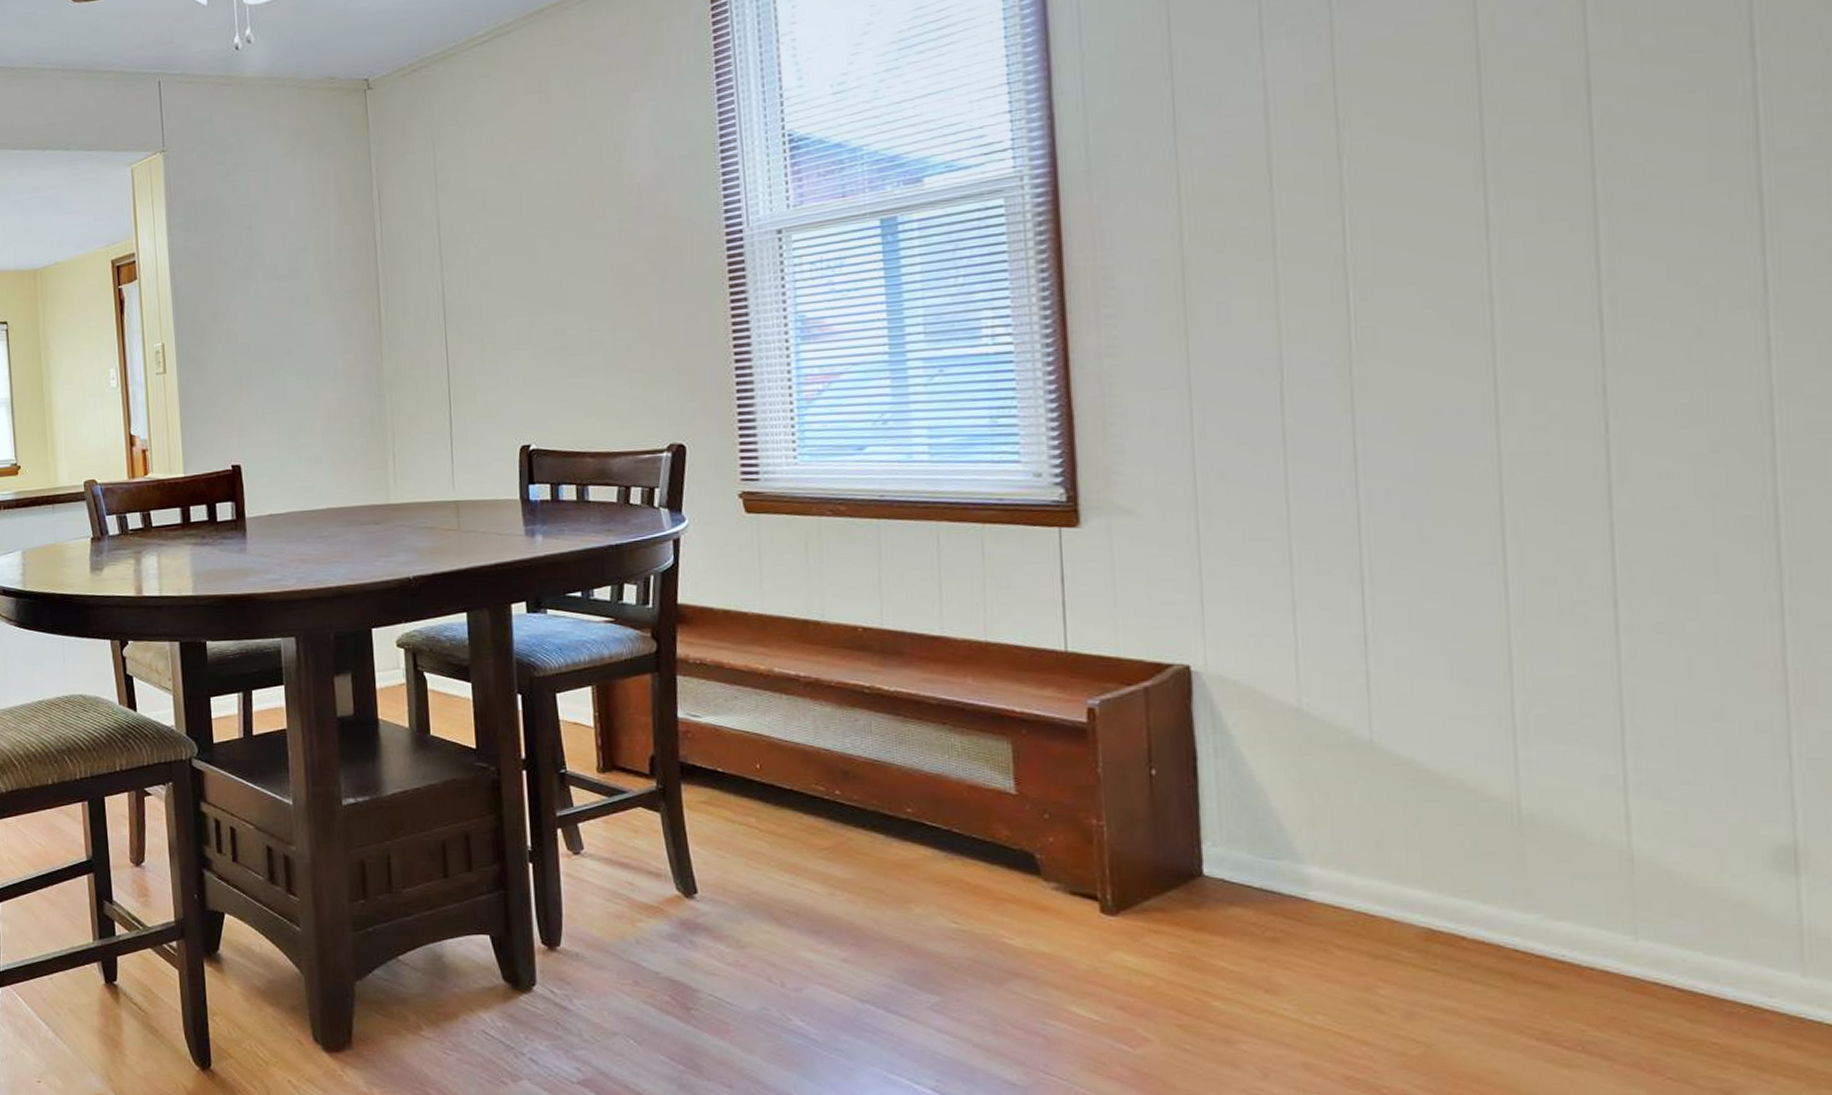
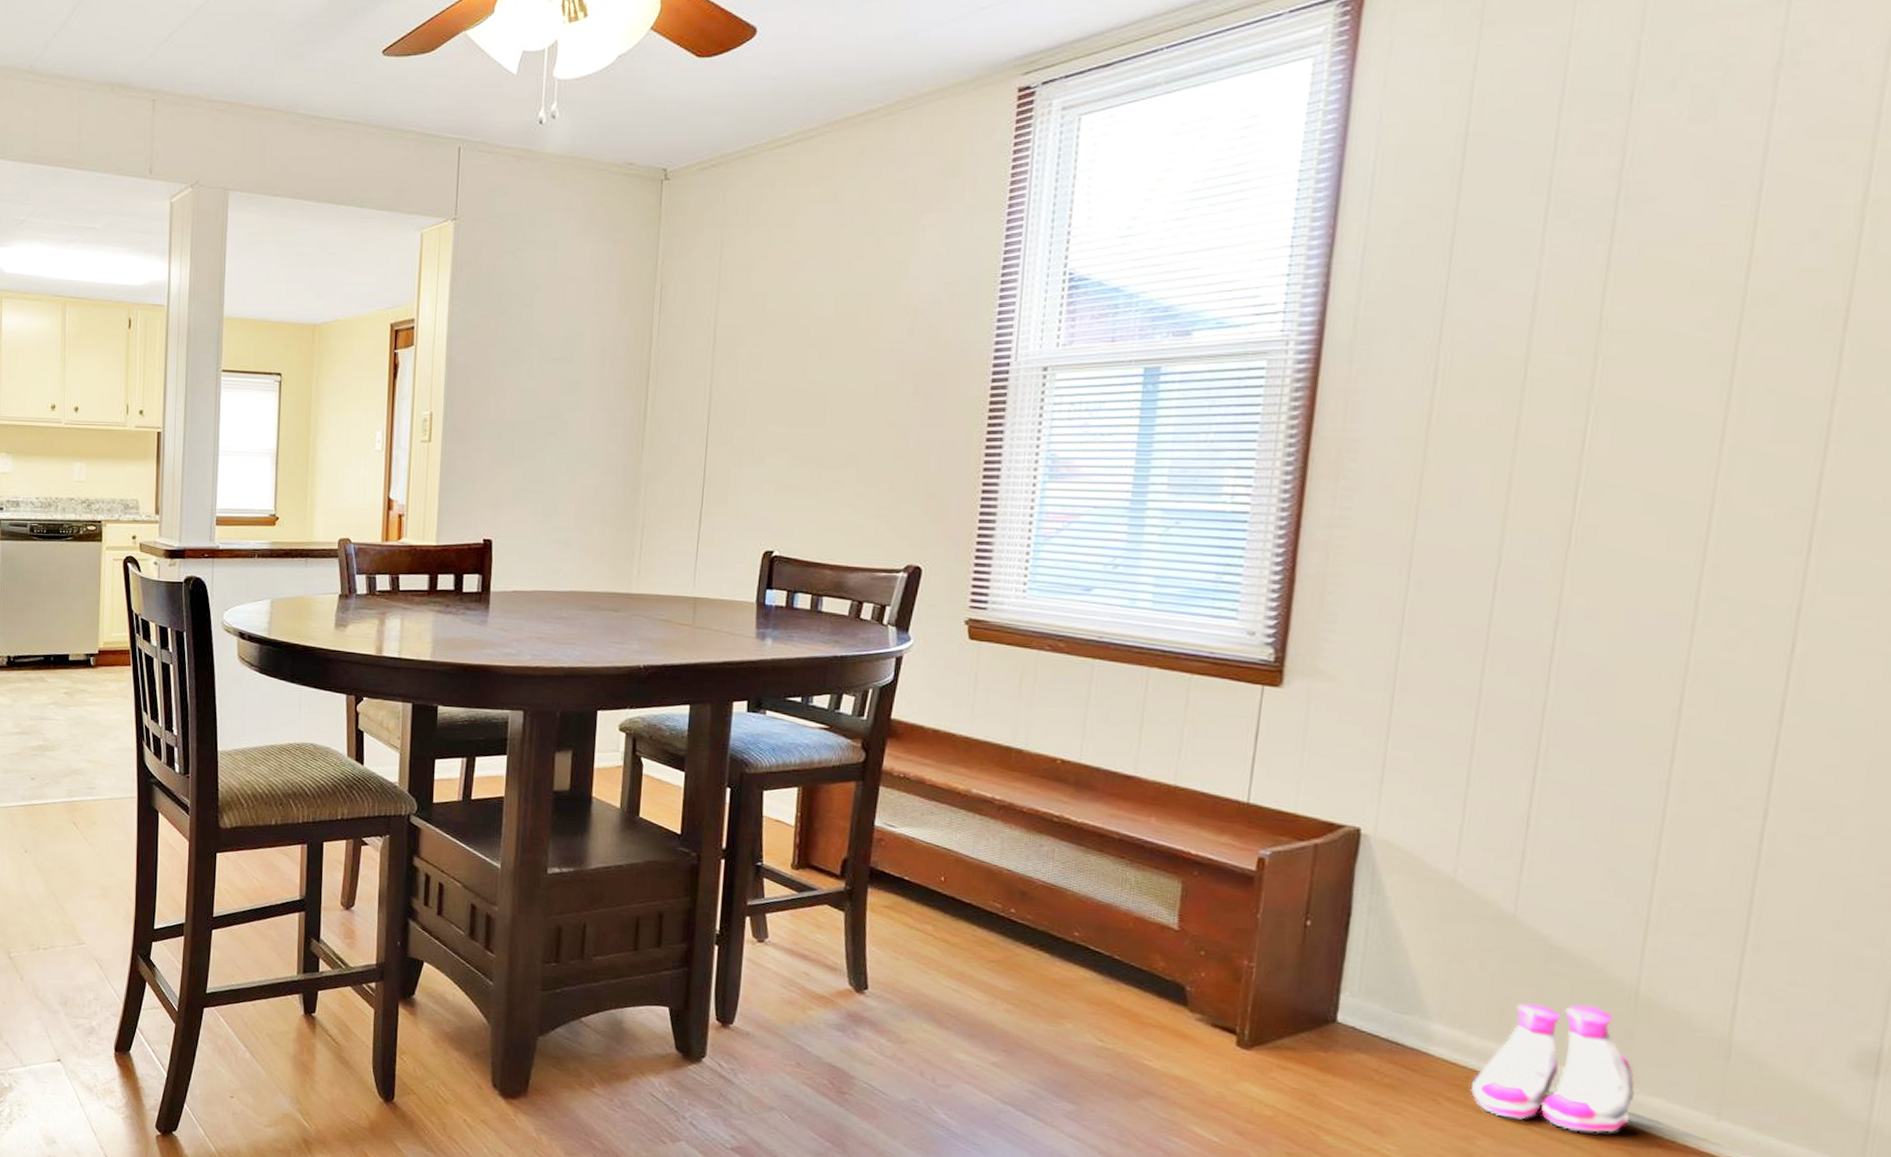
boots: none [1360,828,1541,968] -> present [1470,1003,1635,1133]

